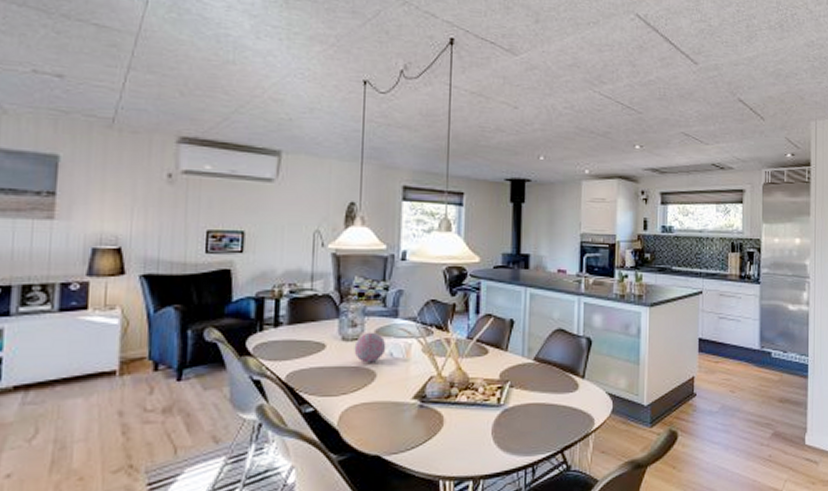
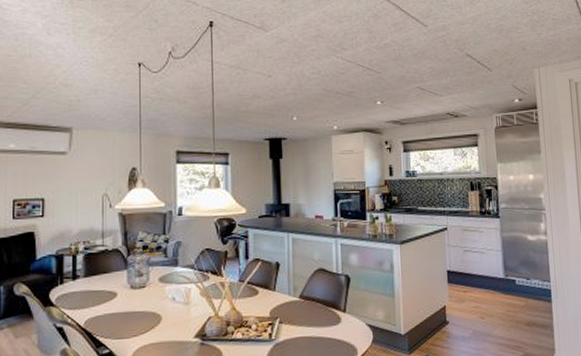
decorative orb: present [354,332,386,363] -> none [141,280,169,308]

